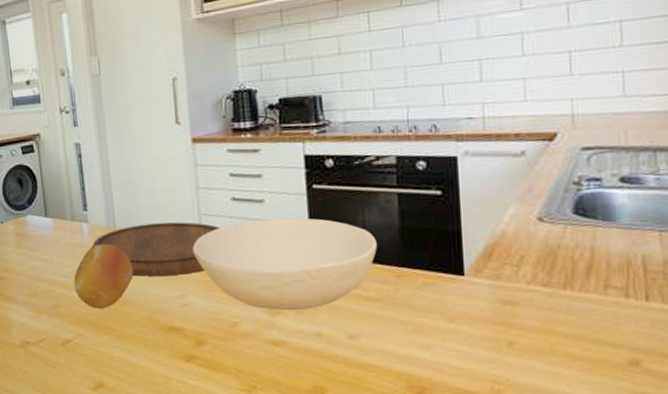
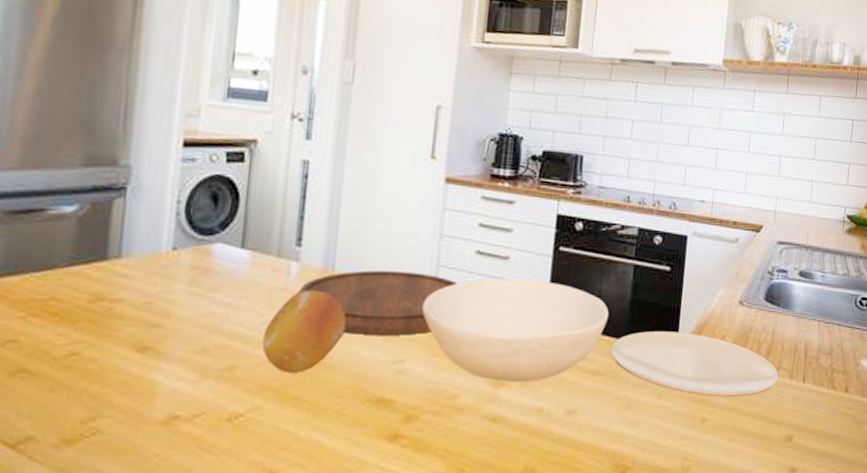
plate: none [385,255,608,320] -> present [610,331,779,397]

